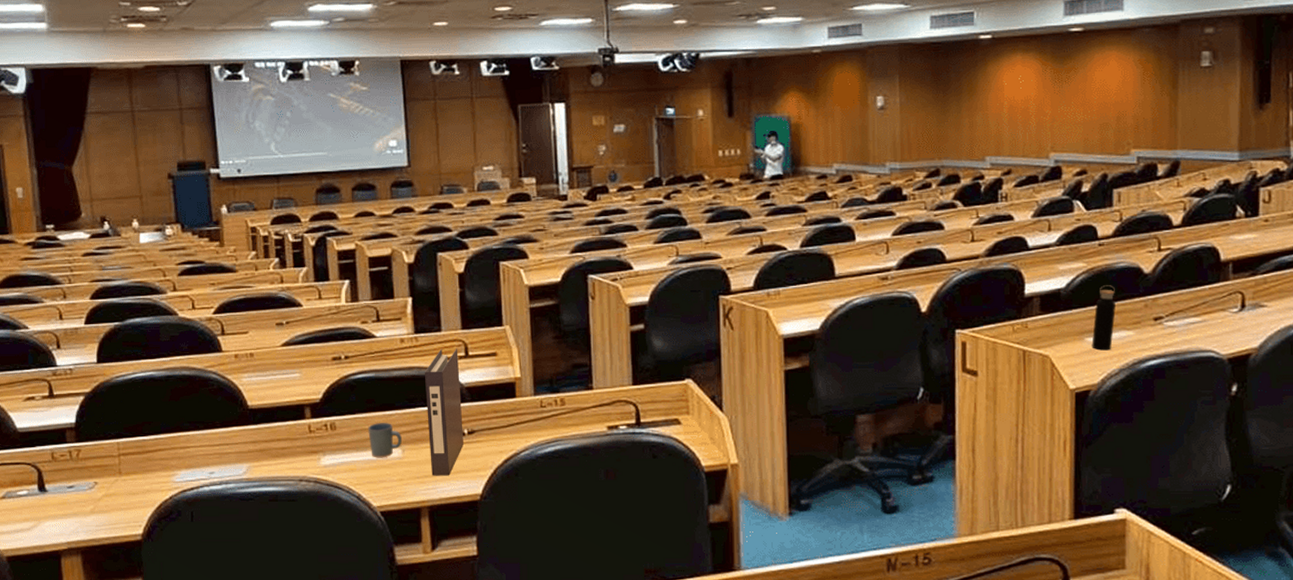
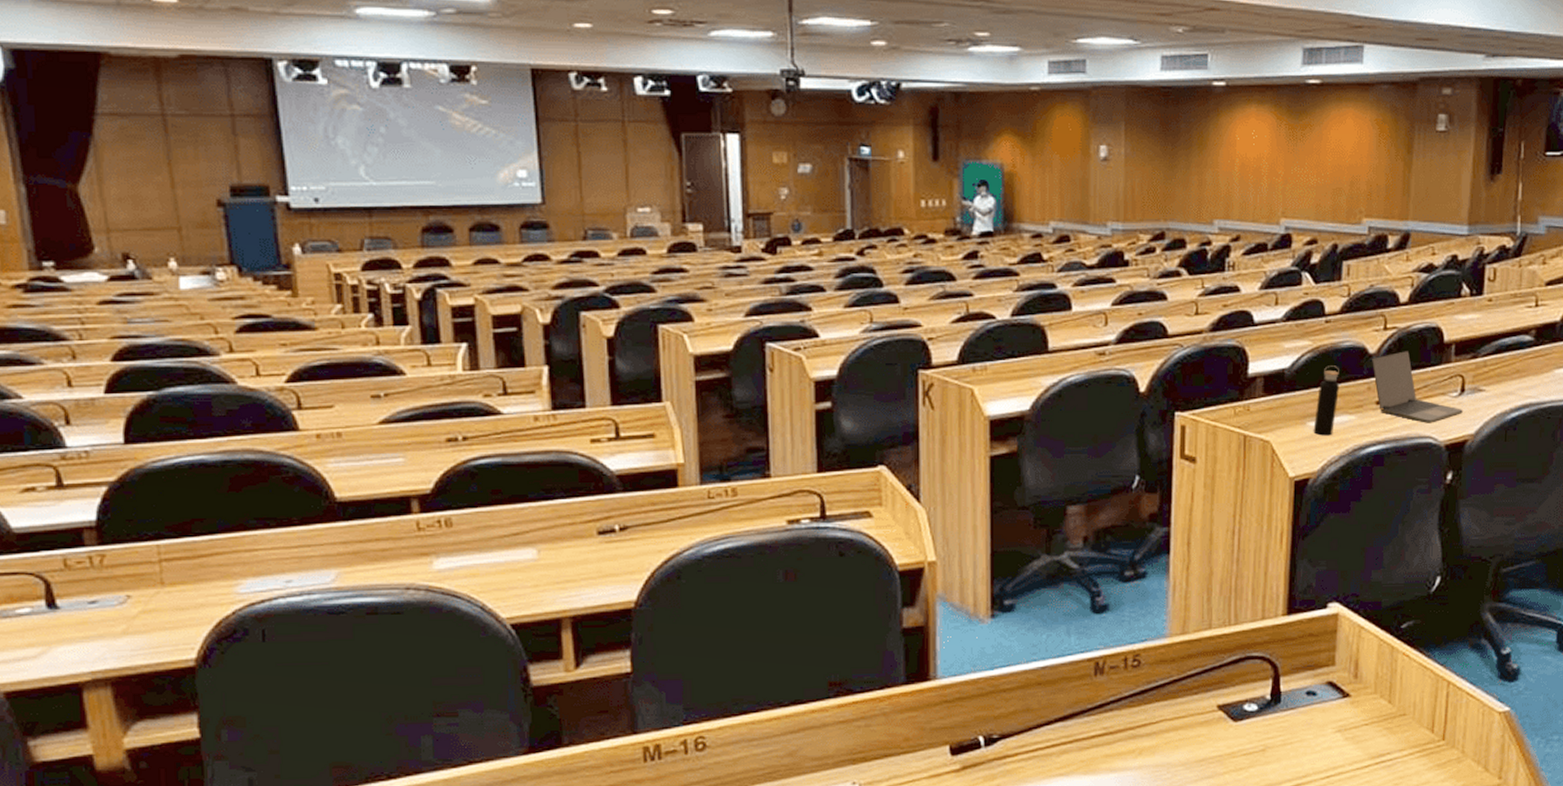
mug: present [368,423,402,458] -> none [494,518,537,560]
binder: present [424,348,463,476] -> none [564,428,614,581]
laptop: none [1148,270,1245,338] -> present [1372,351,1463,423]

